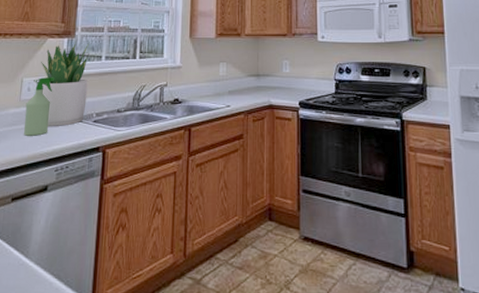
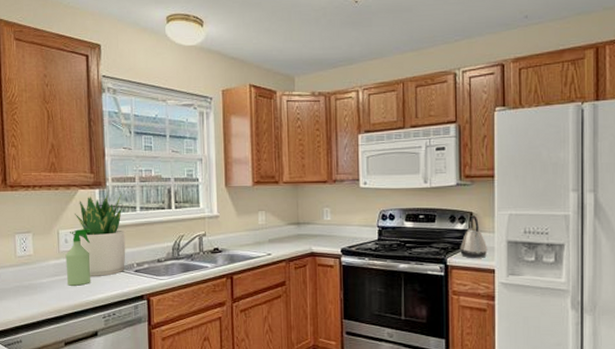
kettle: none [415,70,442,113] -> present [460,215,488,258]

